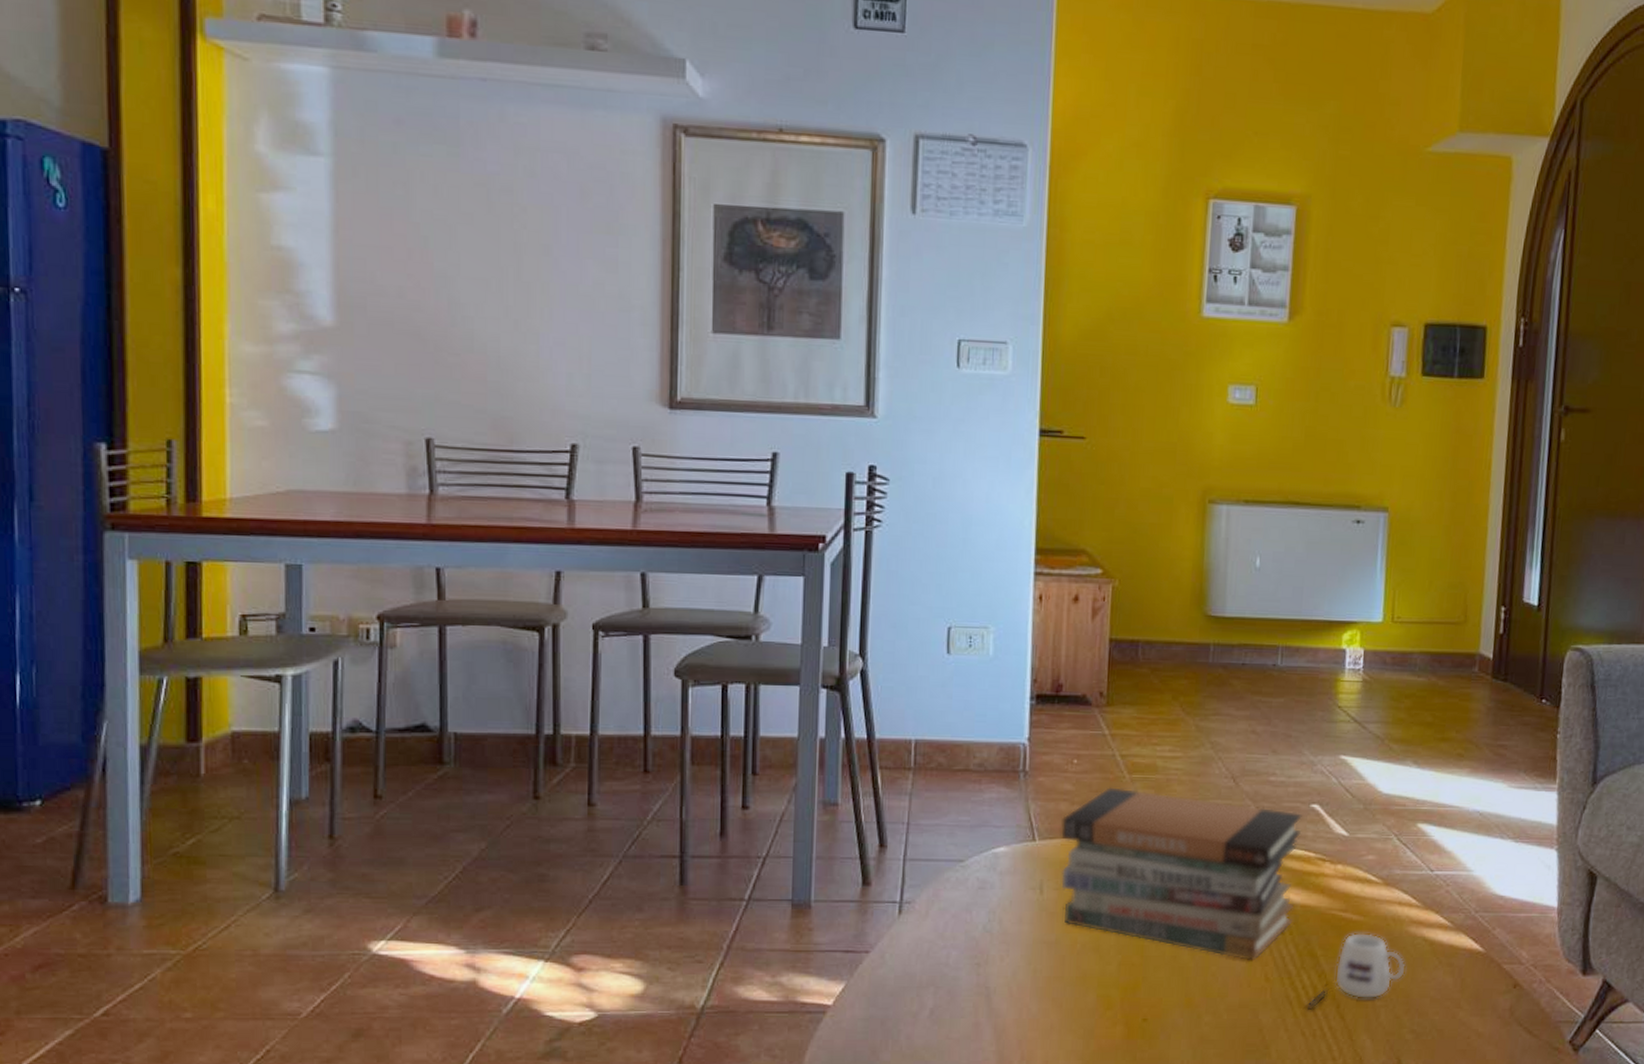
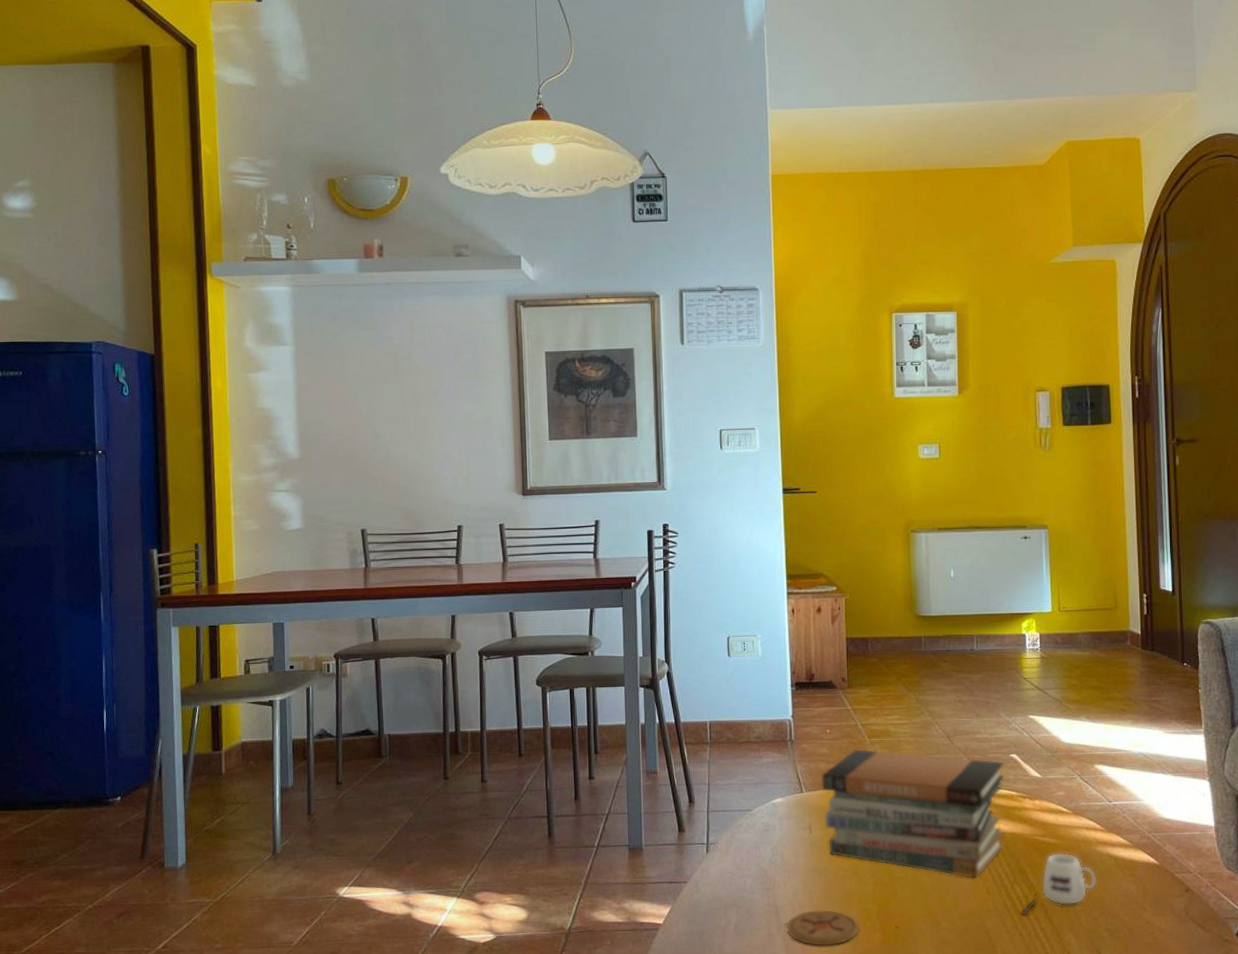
coaster: none [999,995,1096,1041] -> present [786,910,859,946]

